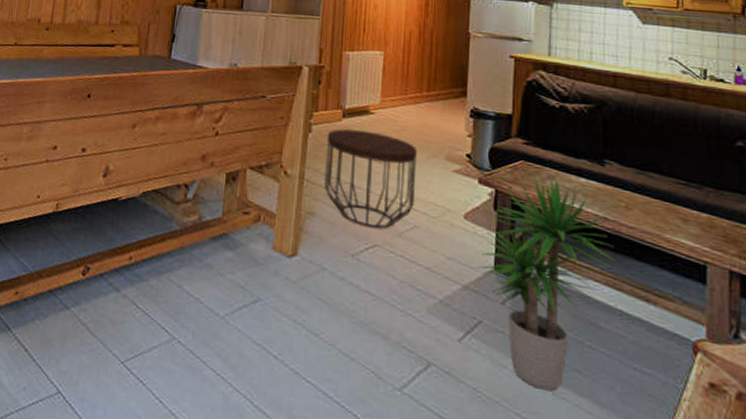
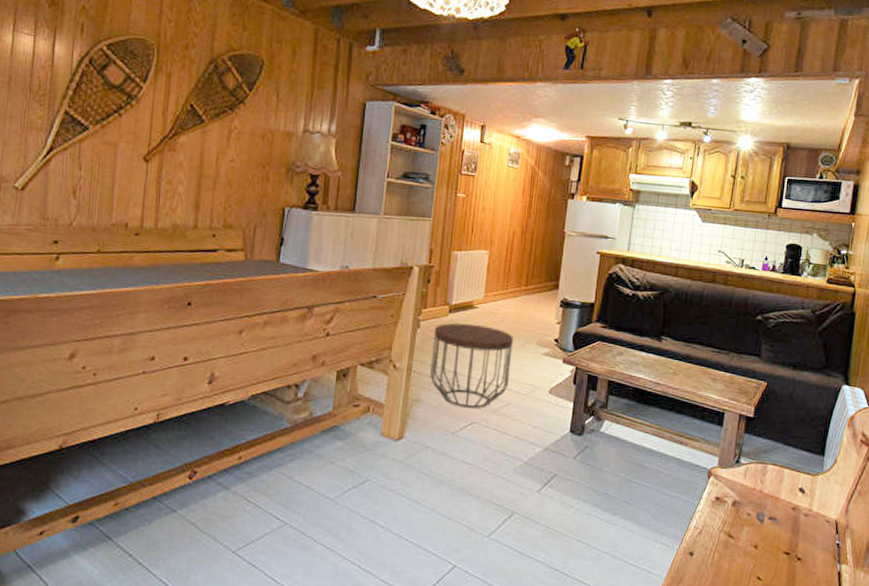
potted plant: present [477,175,620,392] -> none [556,353,664,520]

